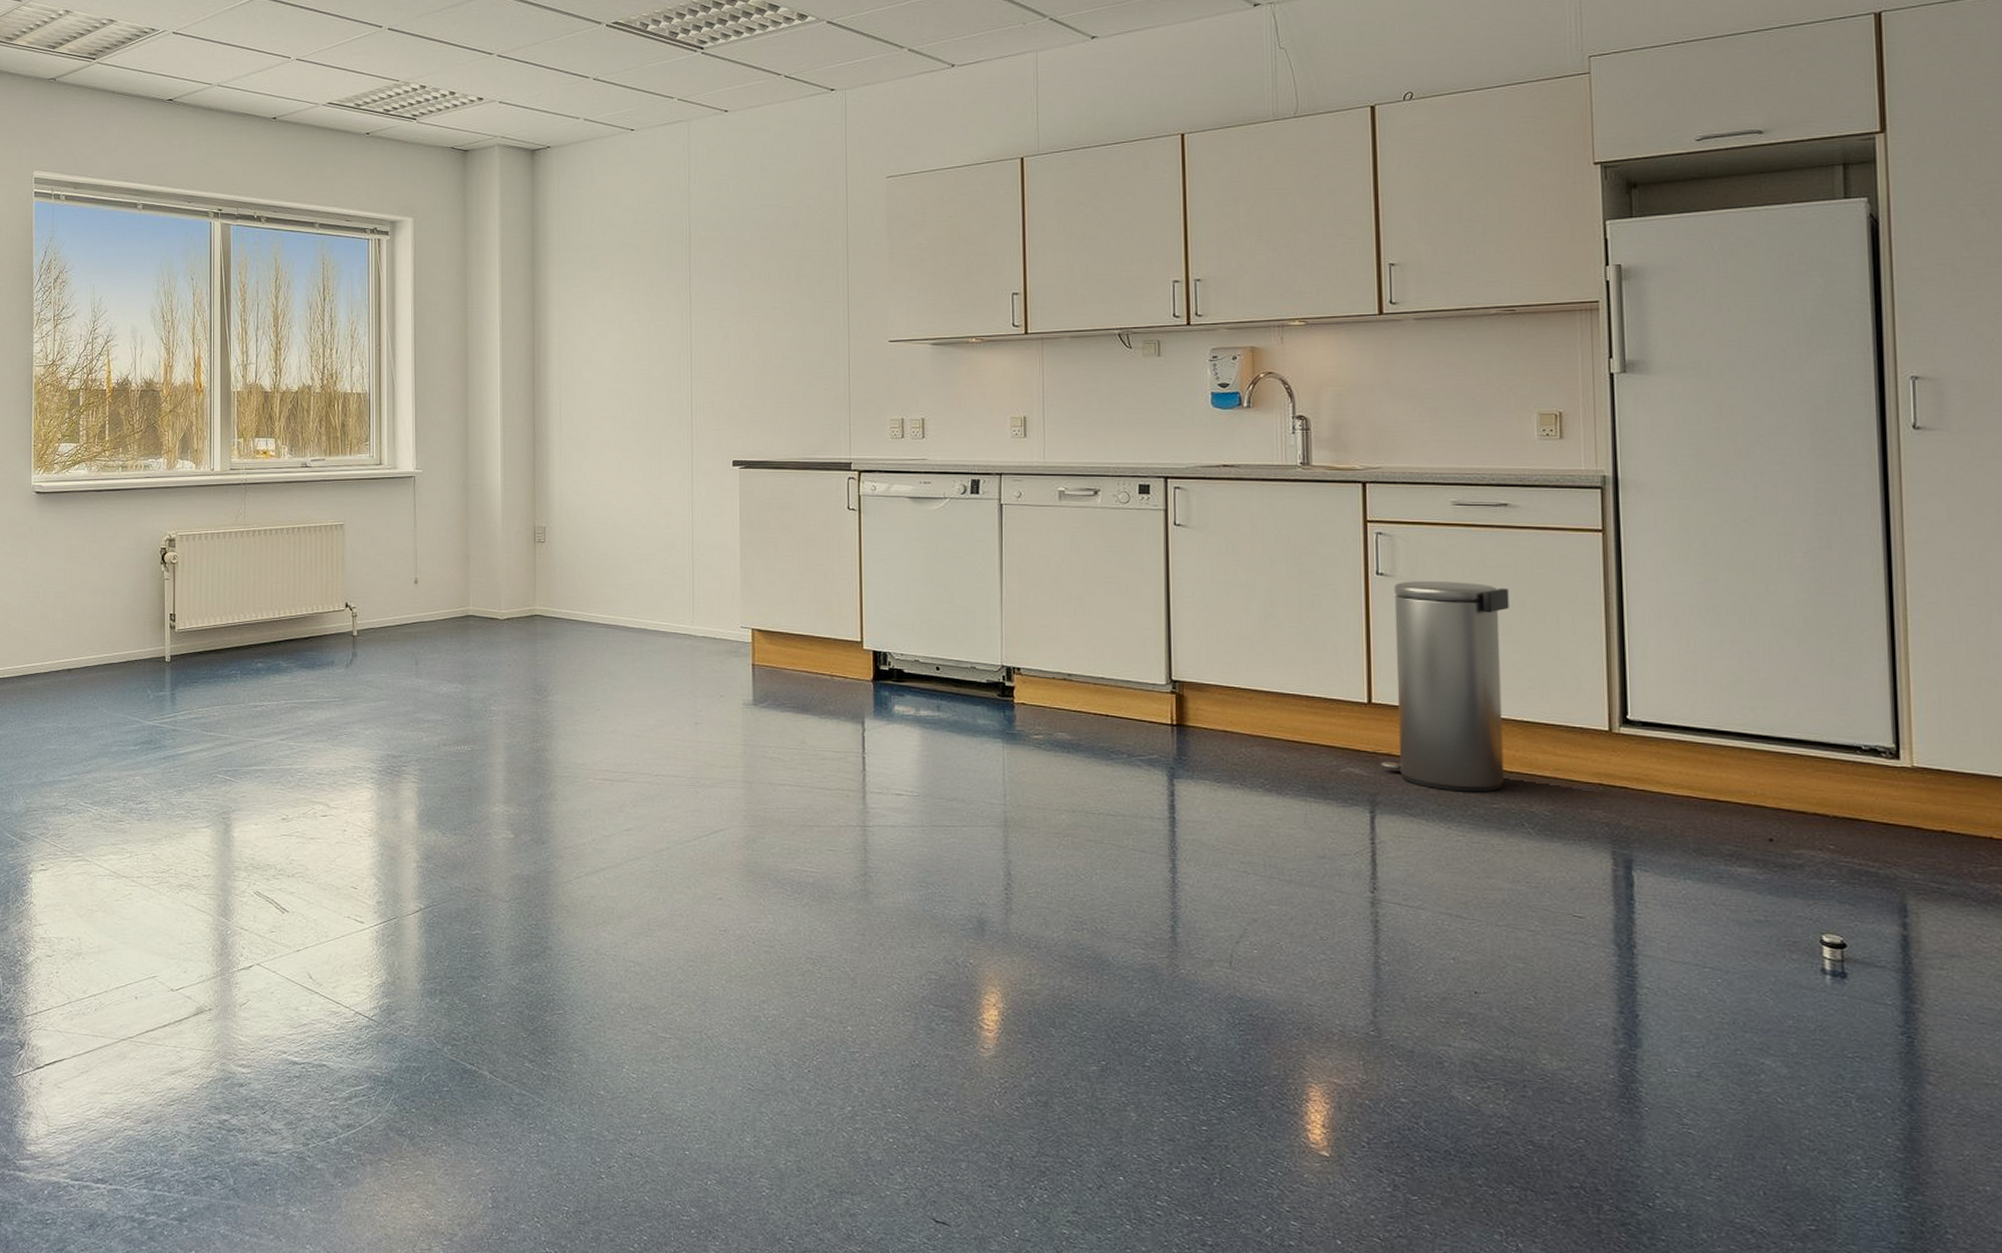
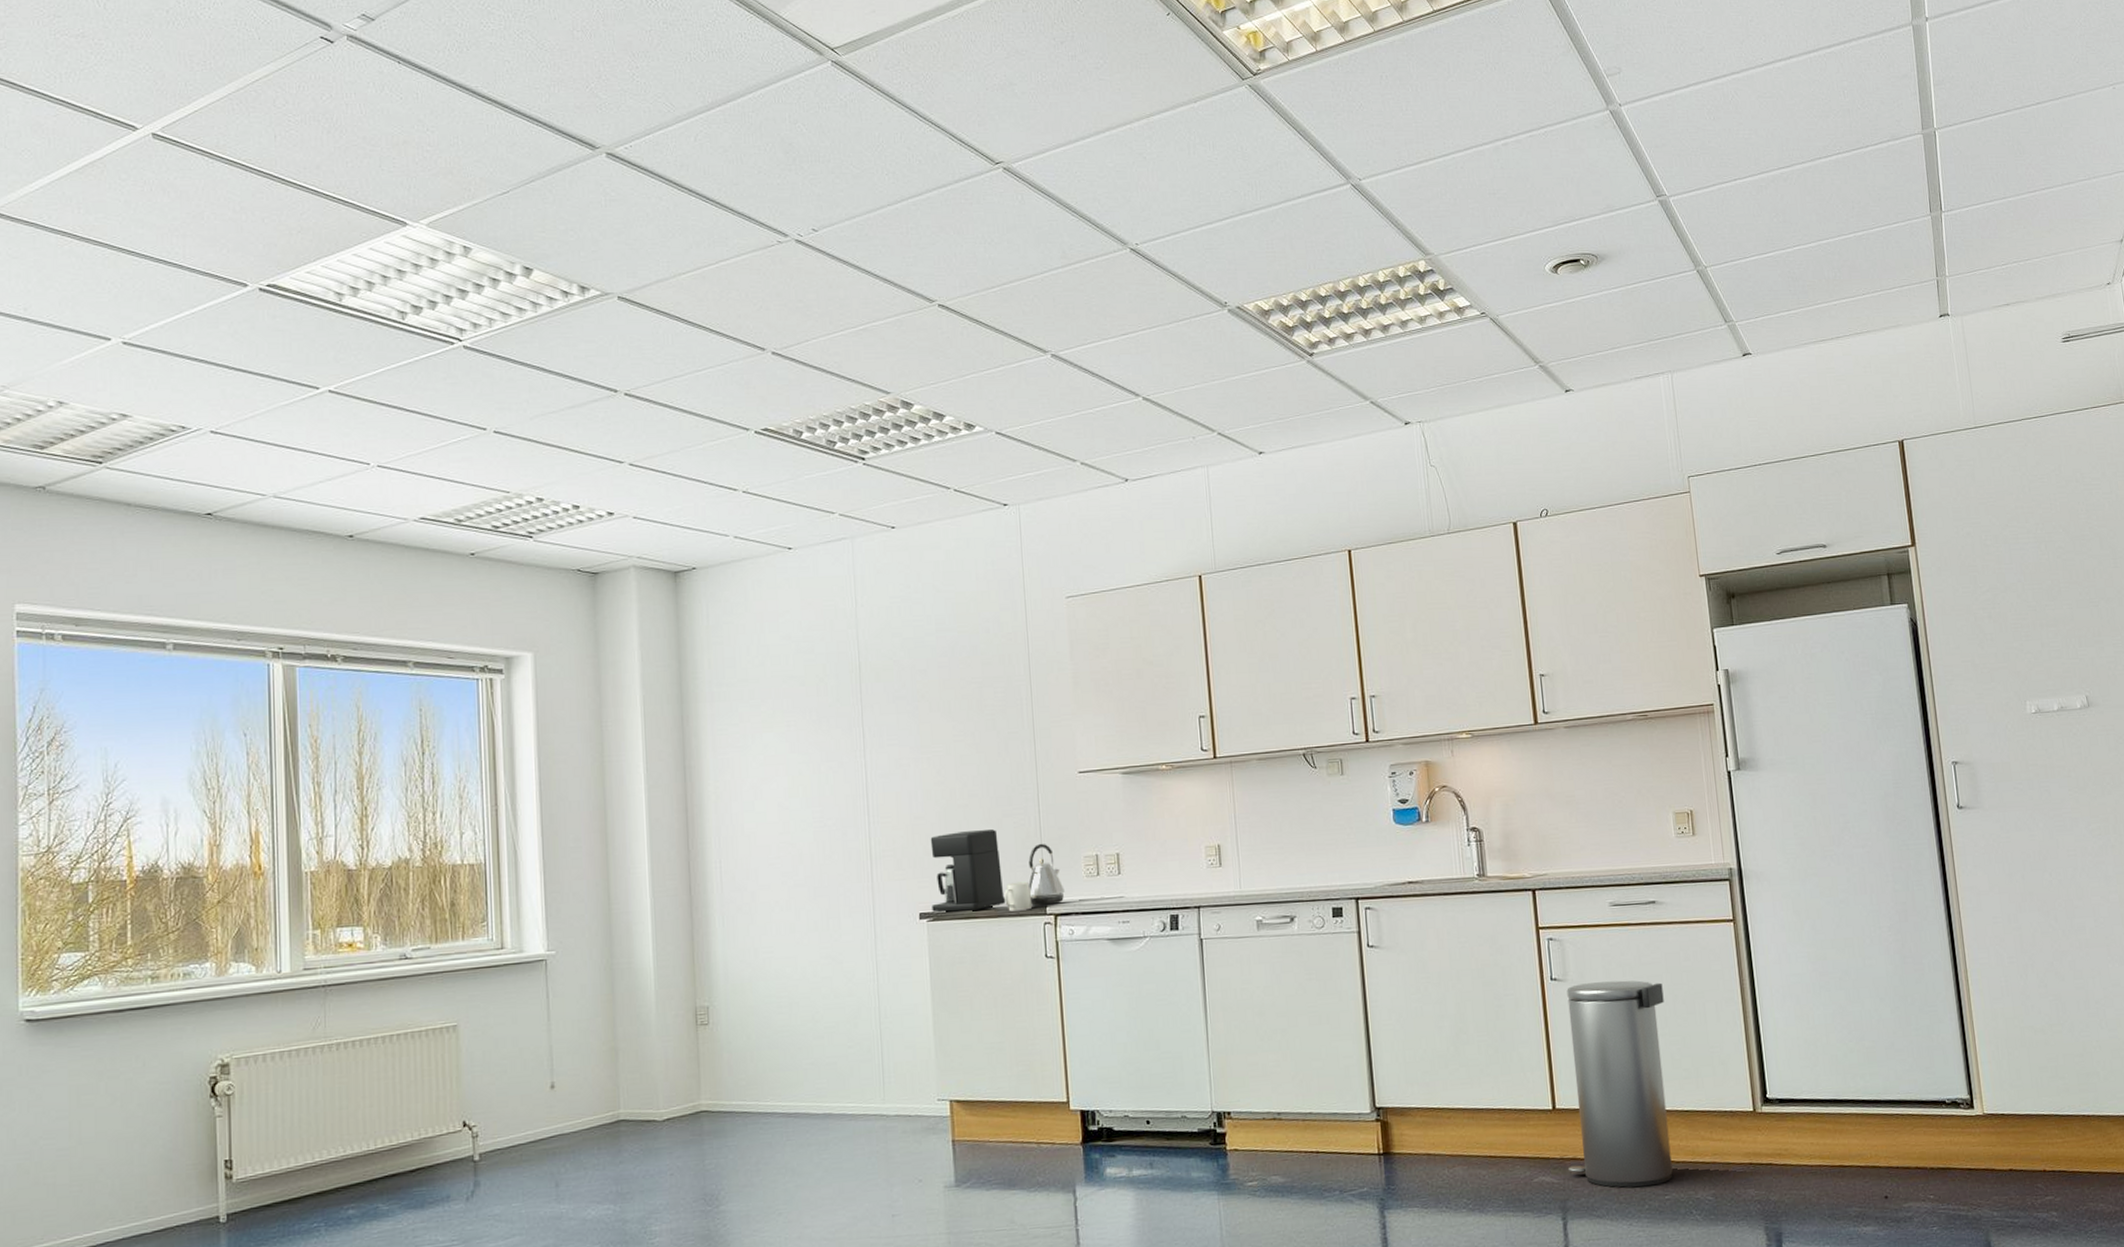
coffee maker: none [744,390,814,463] -> present [930,829,1006,913]
mug: none [812,439,838,465] -> present [1004,881,1033,912]
kettle: none [835,404,869,463] -> present [1028,843,1065,907]

